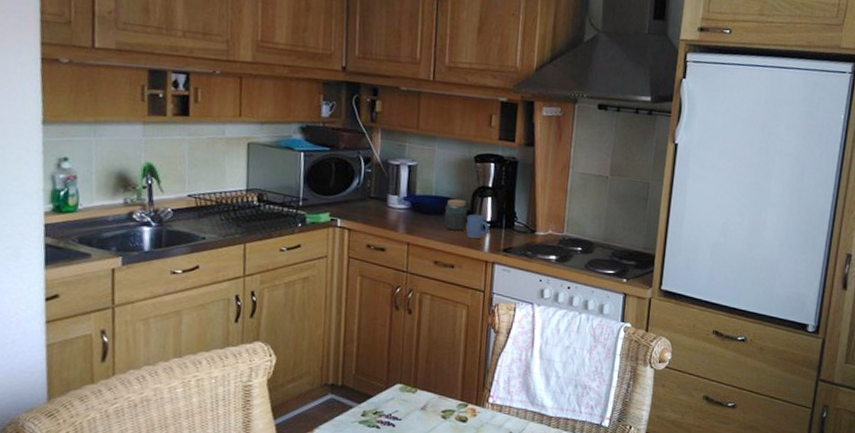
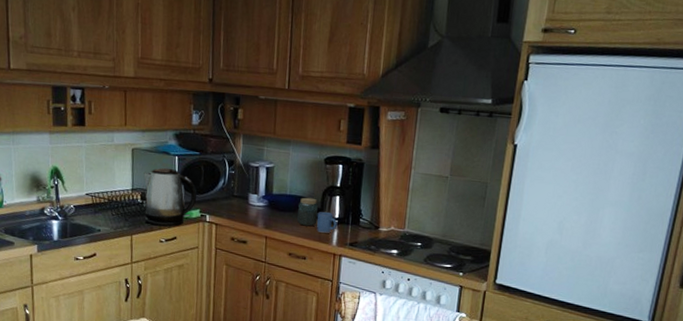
kettle: none [261,165,327,234] -> present [143,167,197,228]

